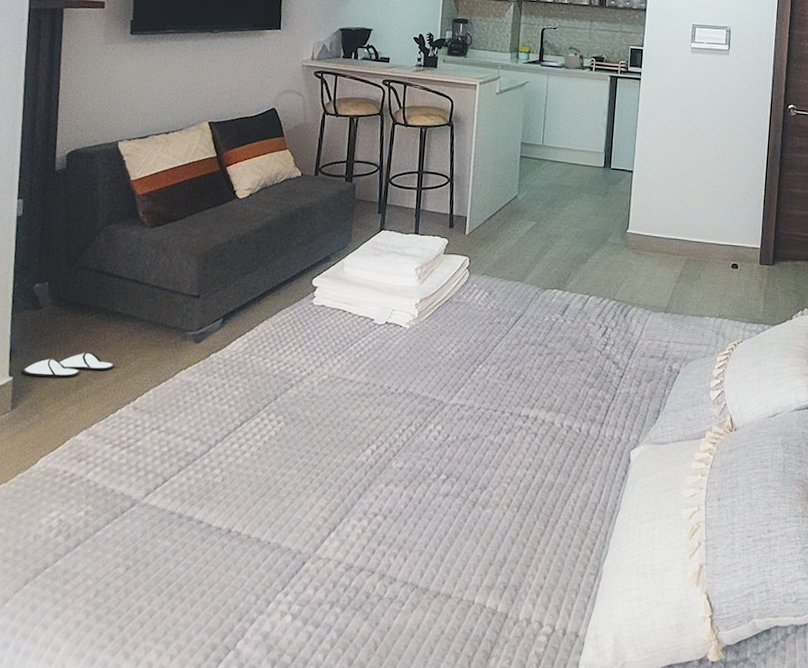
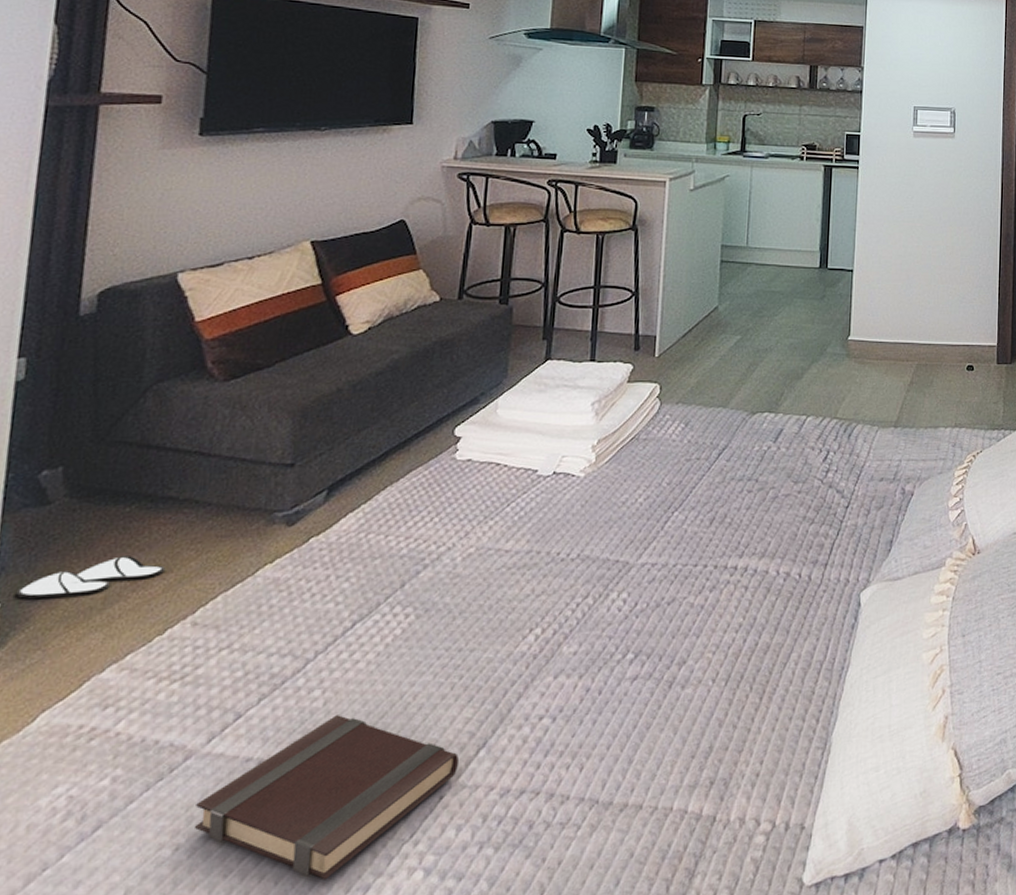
book: none [138,490,317,610] -> present [193,715,460,881]
kettle: present [561,47,584,70] -> none [766,135,793,160]

